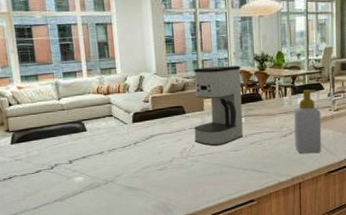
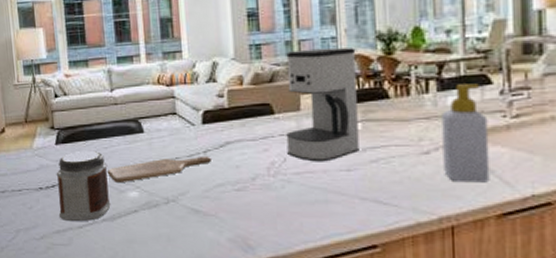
jar: none [12,148,61,205] -> present [56,151,111,222]
cutting board: none [56,146,141,171] -> present [107,156,213,182]

